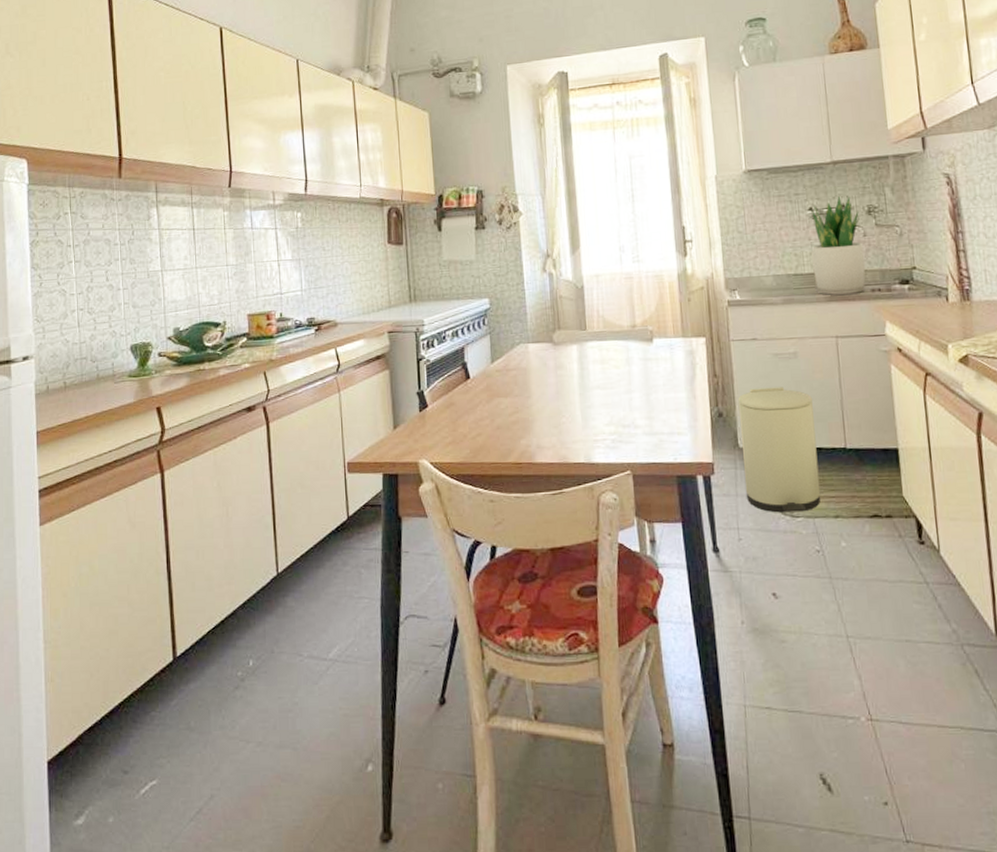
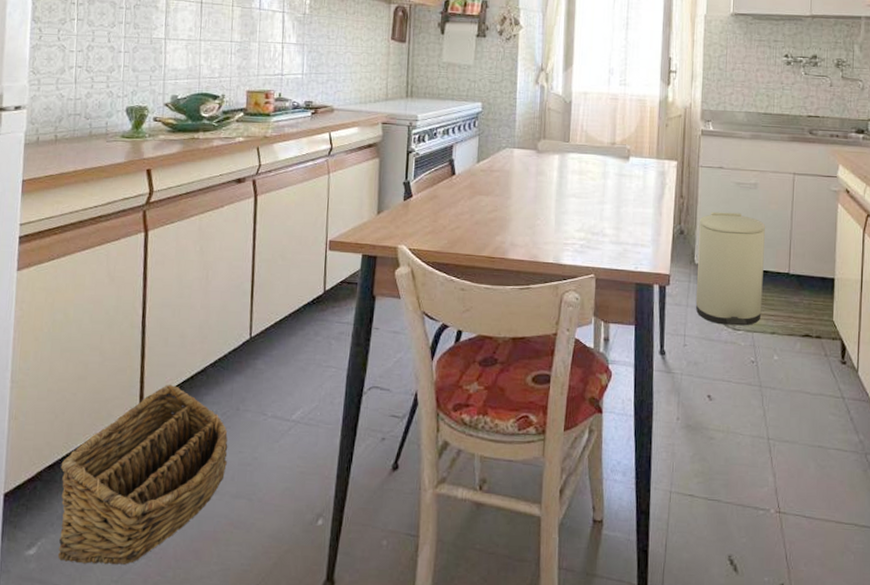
basket: none [101,630,267,831] -> present [58,384,228,565]
planter: present [811,196,866,296] -> none [781,48,829,138]

